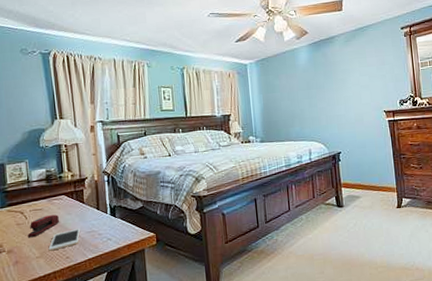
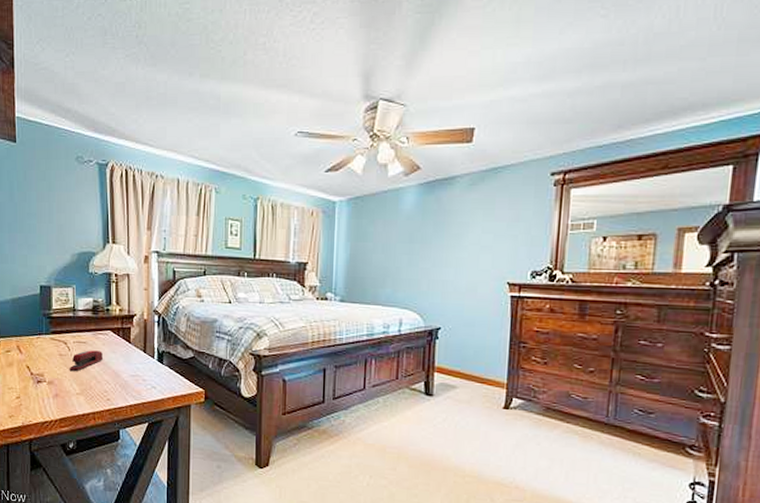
cell phone: present [48,229,81,251] -> none [89,370,124,390]

